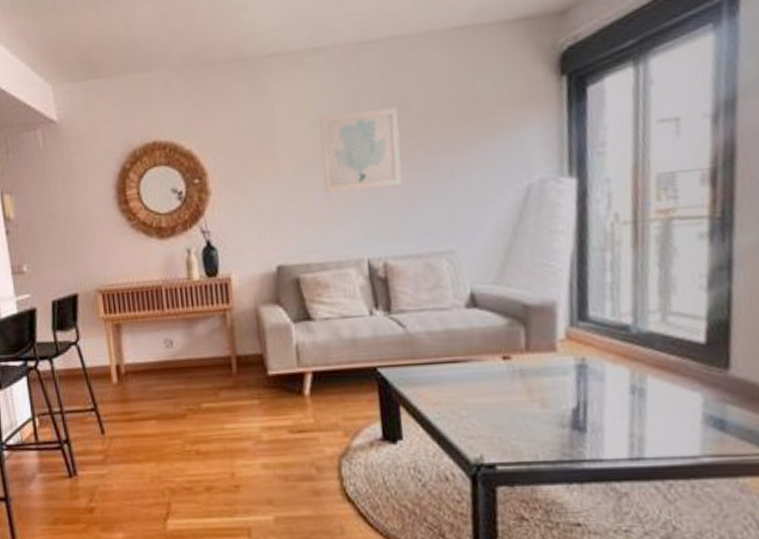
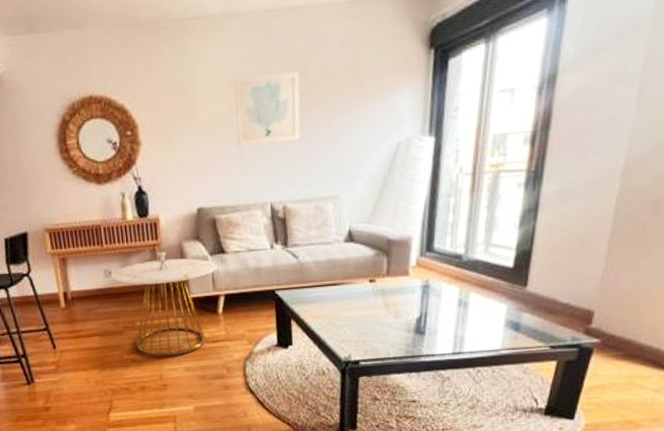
side table: none [172,317,301,449] -> present [110,251,216,357]

